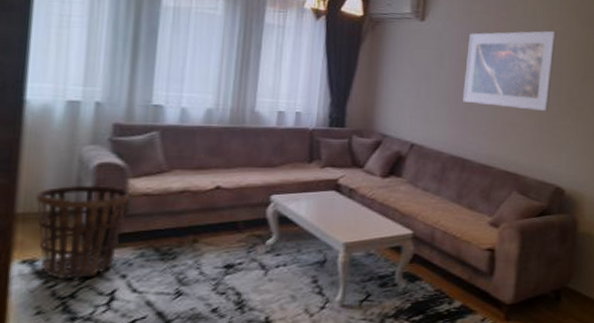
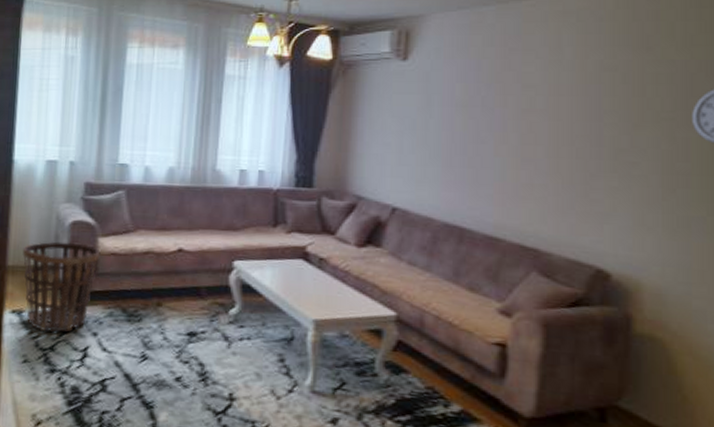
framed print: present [463,30,556,111] -> none [459,61,593,168]

